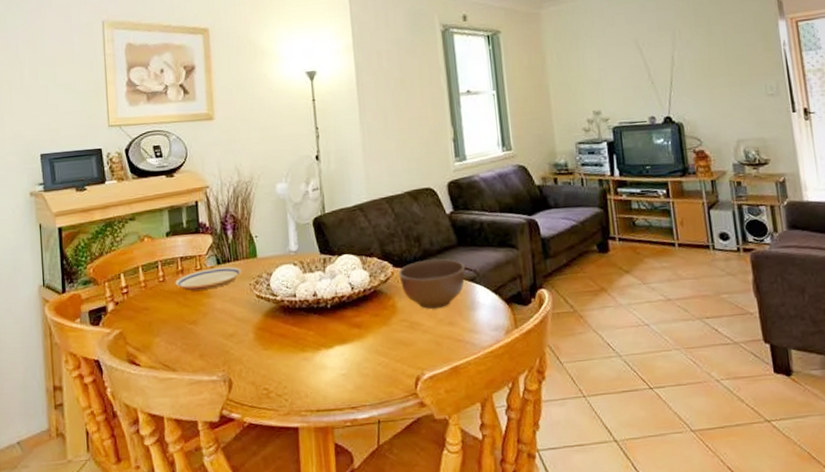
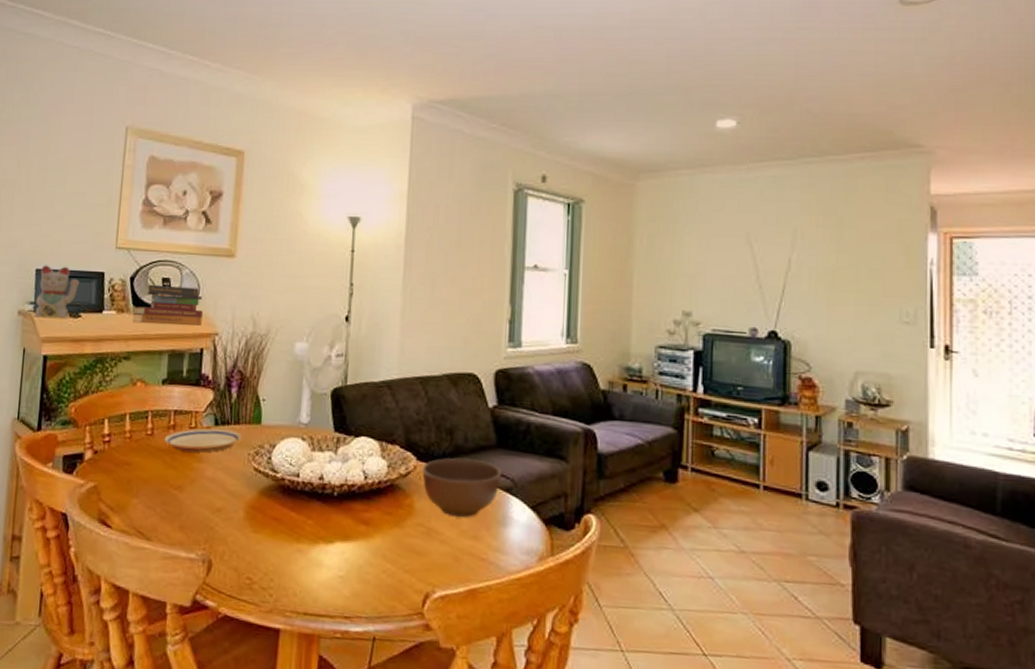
decorative figurine: none [44,148,82,196] -> present [33,265,80,319]
books: none [131,150,193,188] -> present [132,284,203,327]

